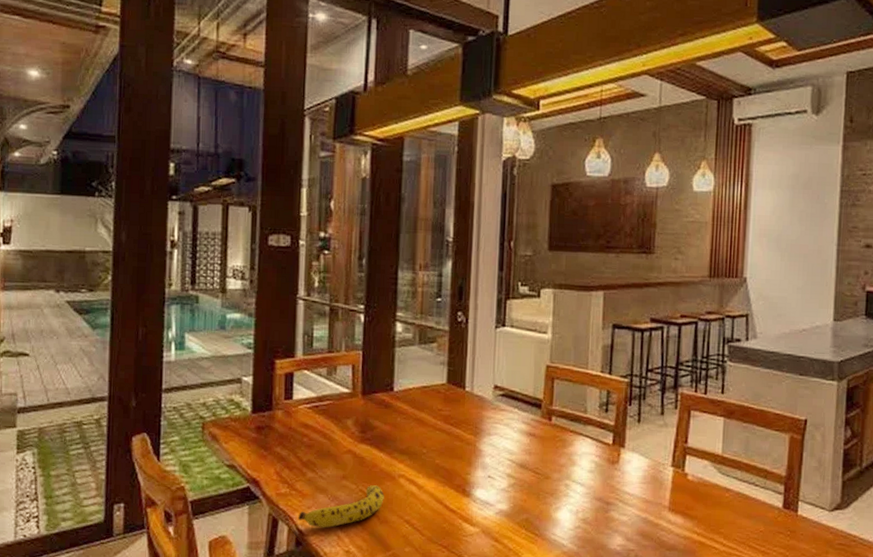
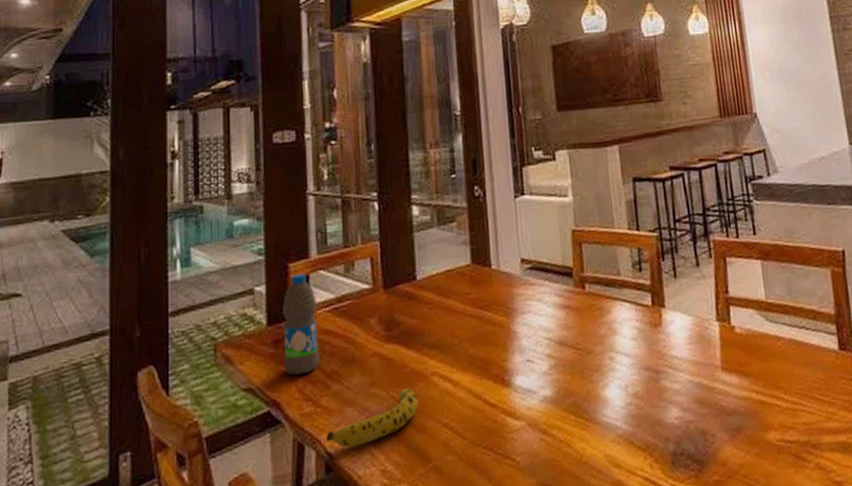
water bottle: none [265,370,299,460] -> present [283,273,320,376]

